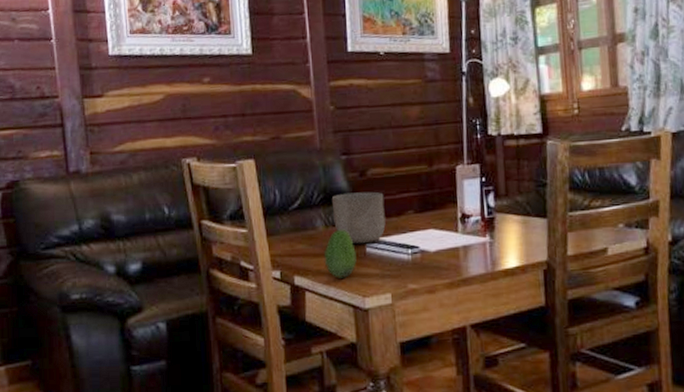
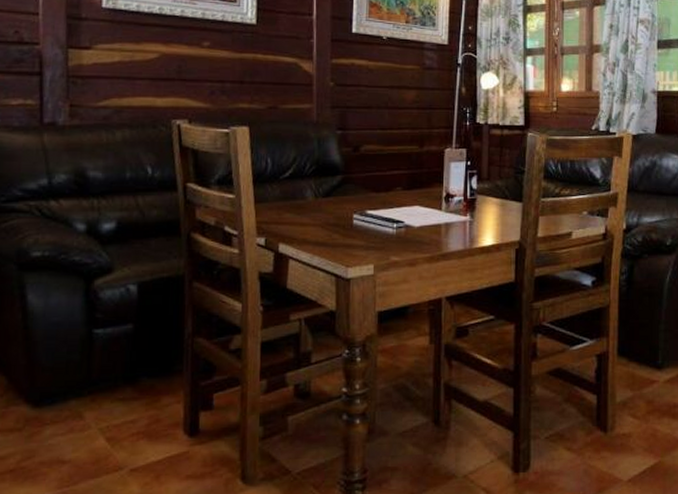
fruit: present [323,229,357,278] -> none [310,200,343,248]
bowl: present [331,191,386,244] -> none [323,166,375,216]

